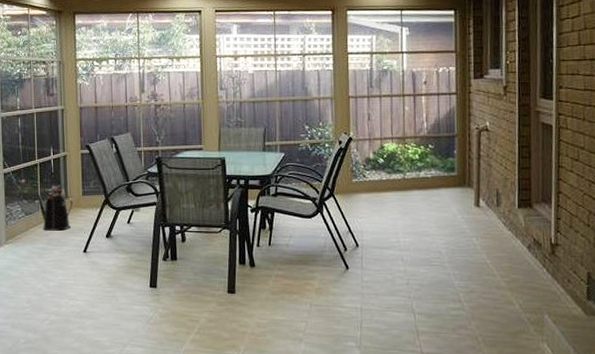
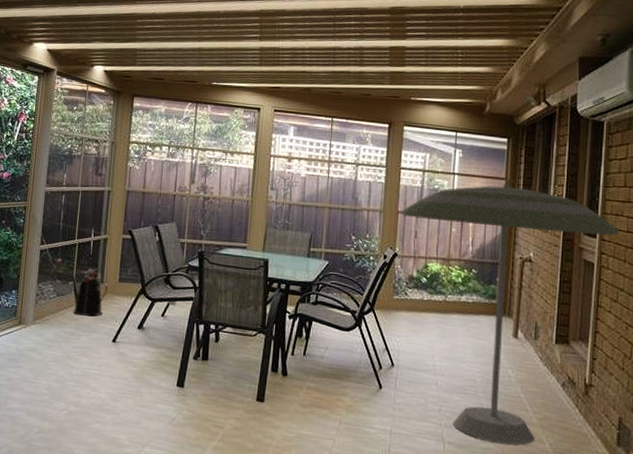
umbrella: none [353,52,576,309] -> present [402,180,619,445]

